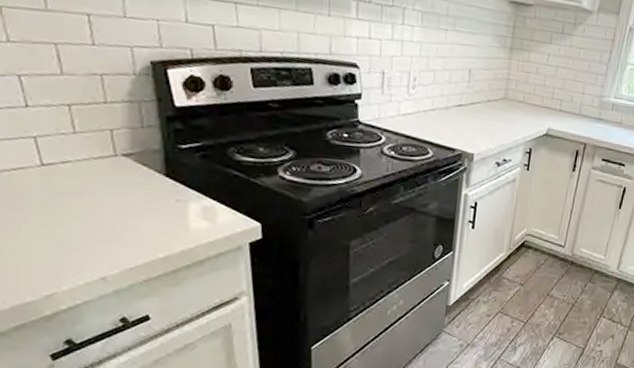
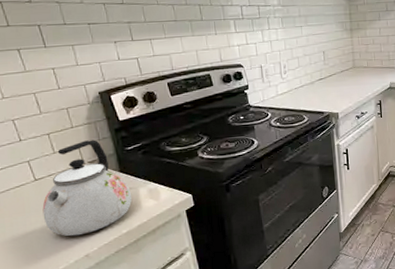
kettle: none [47,123,177,251] -> present [42,140,132,237]

